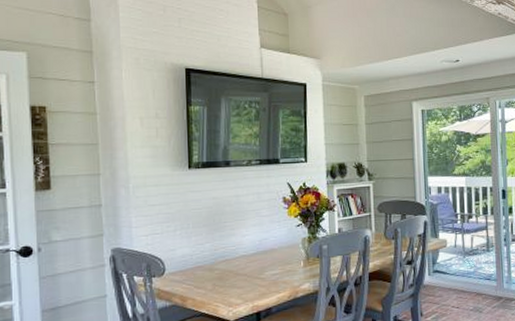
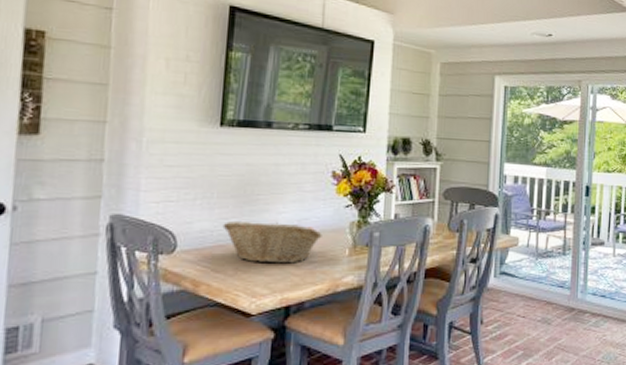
fruit basket: none [199,244,280,279] -> present [222,220,322,264]

